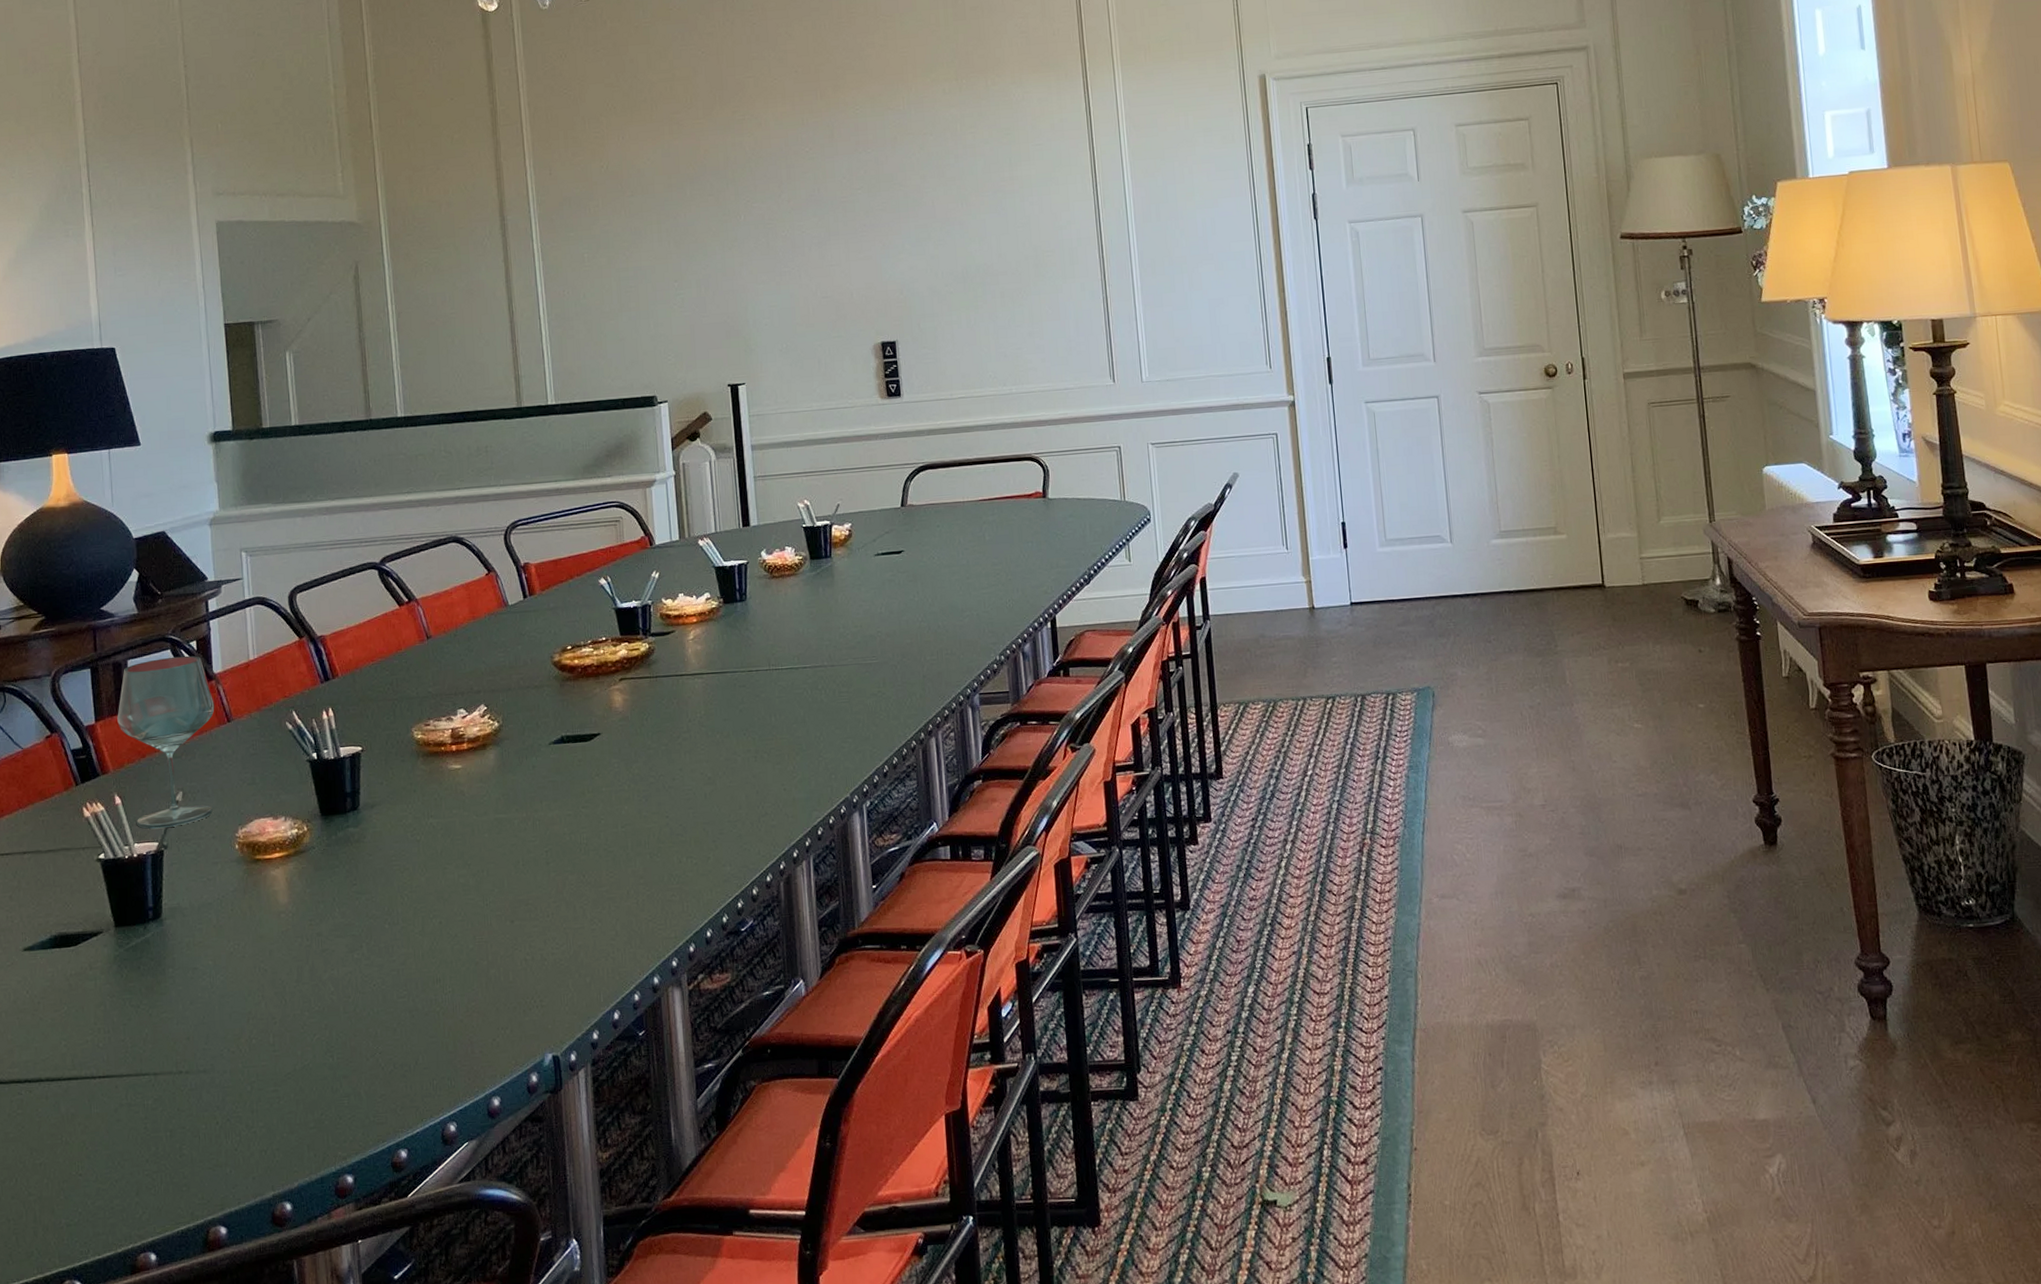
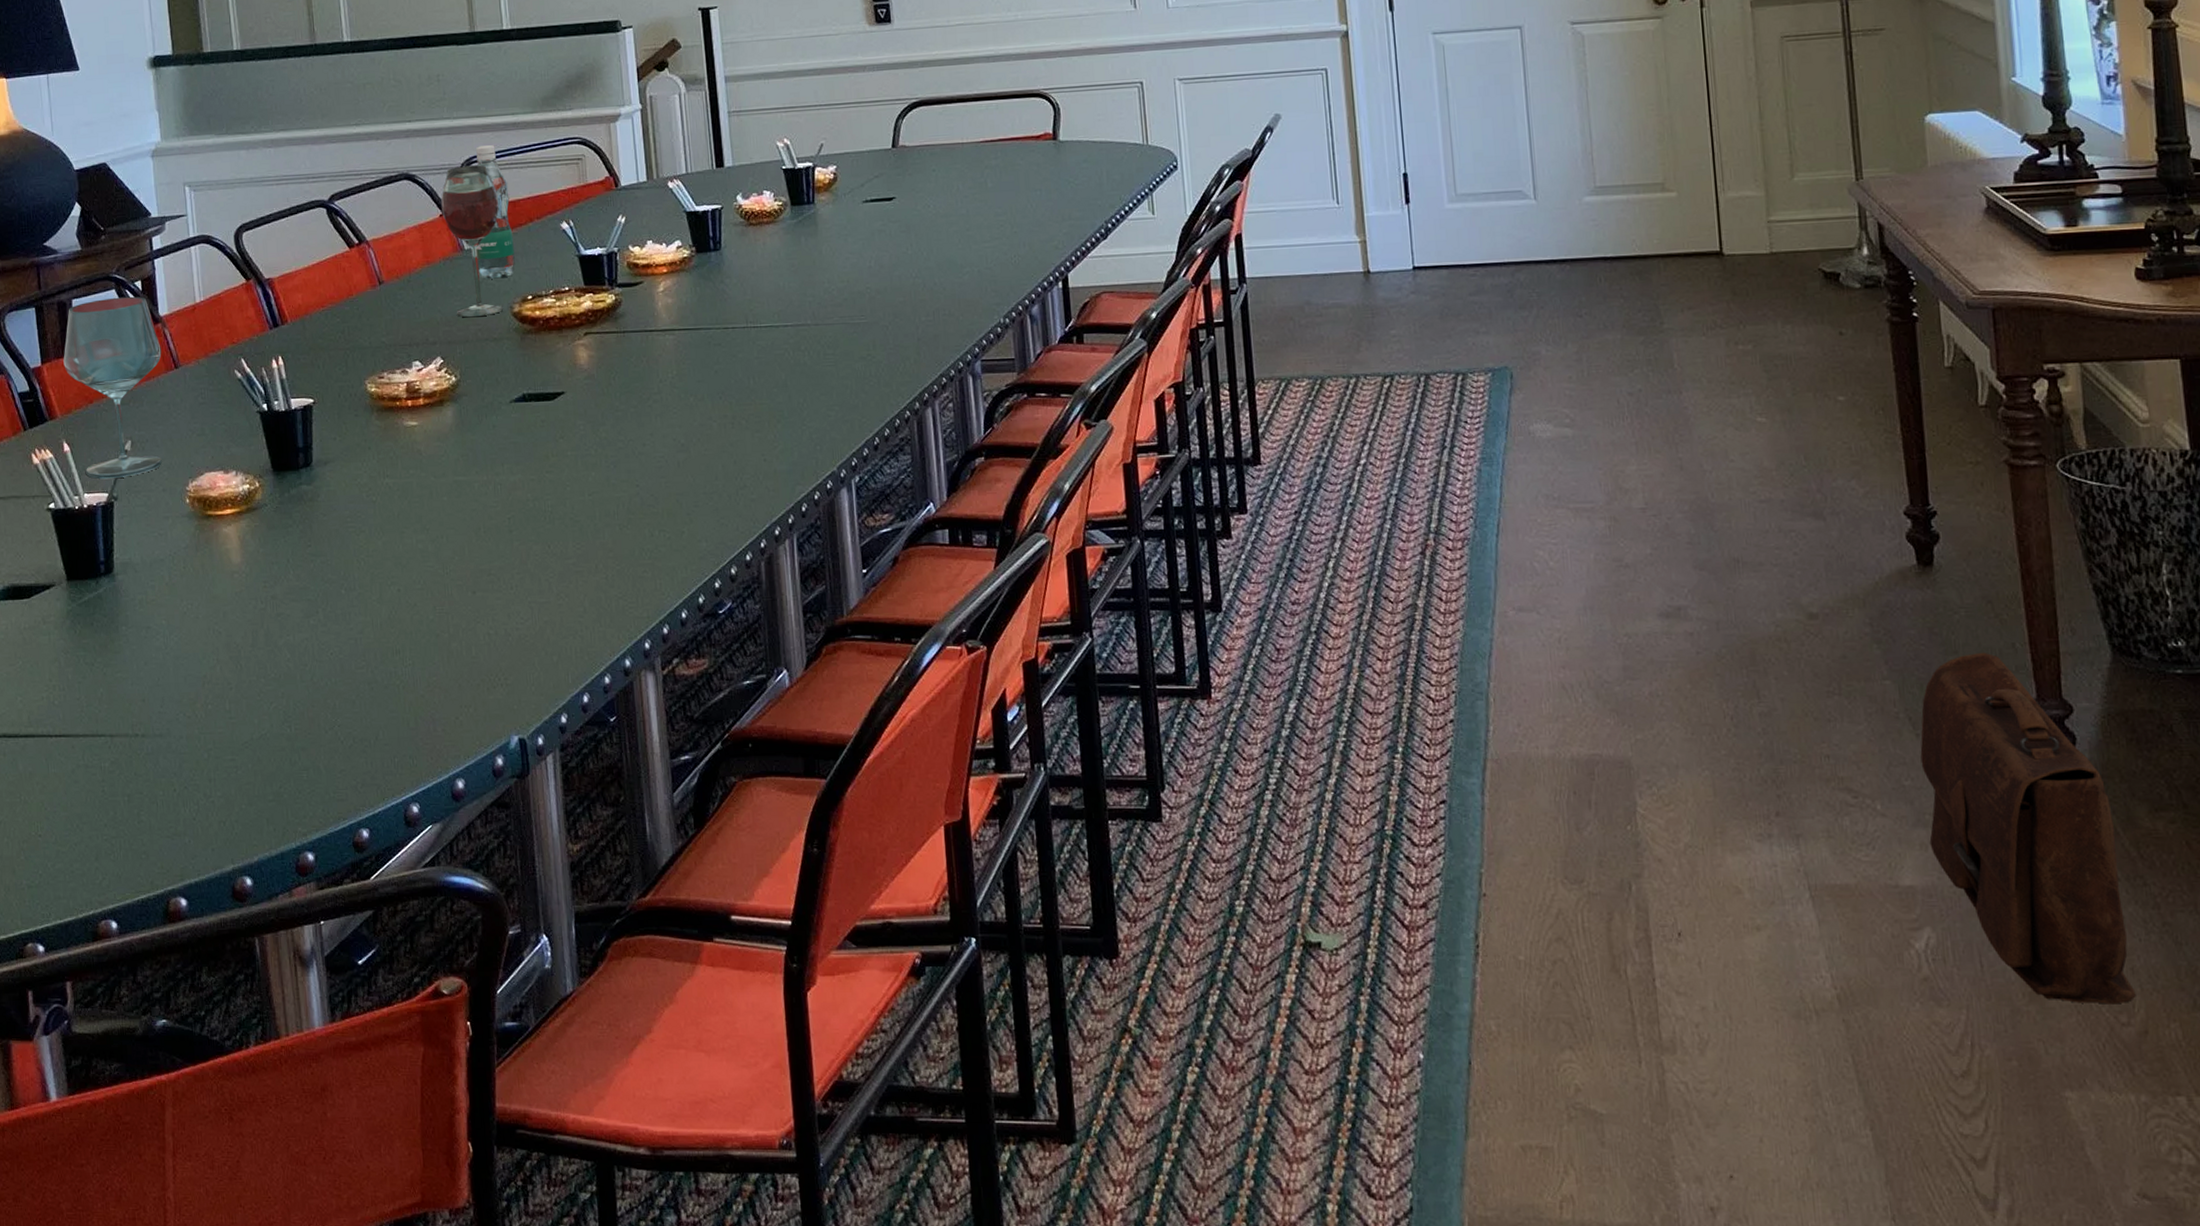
wineglass: none [487,527,545,668] -> present [441,165,504,318]
bottle: none [519,509,556,632] -> present [476,145,515,279]
briefcase: none [1770,916,1945,1212] -> present [1920,652,2136,1005]

